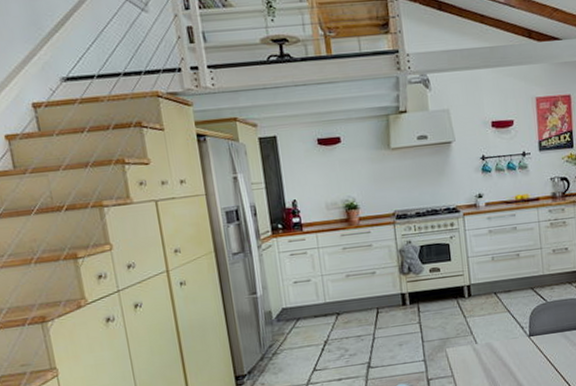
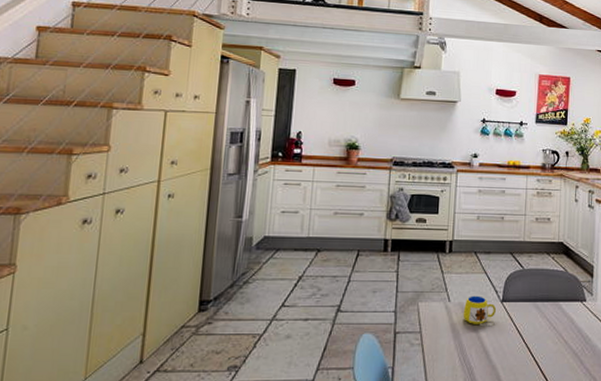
mug: none [491,333,525,362] -> present [463,295,497,326]

